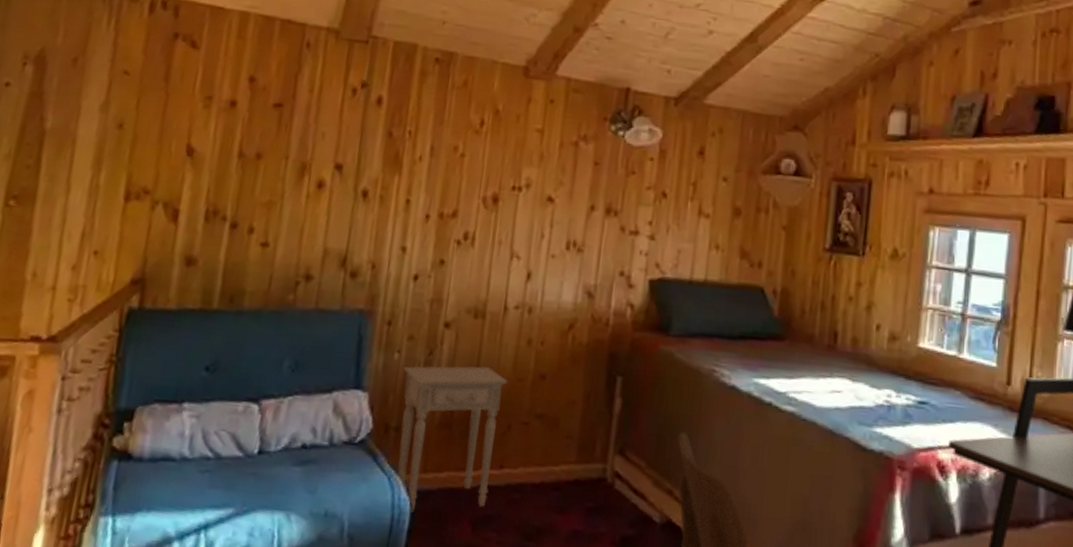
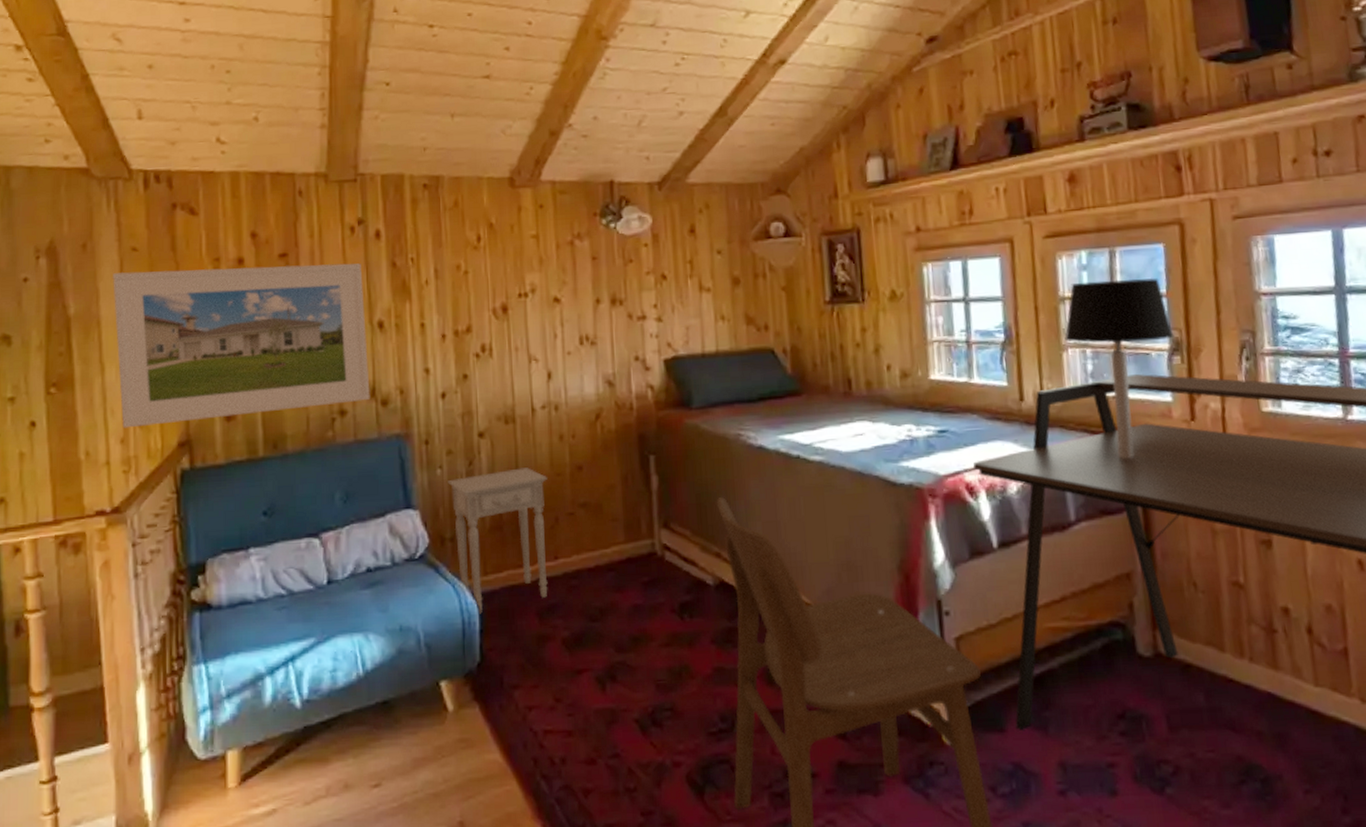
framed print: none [77,93,357,270] -> present [113,263,370,428]

